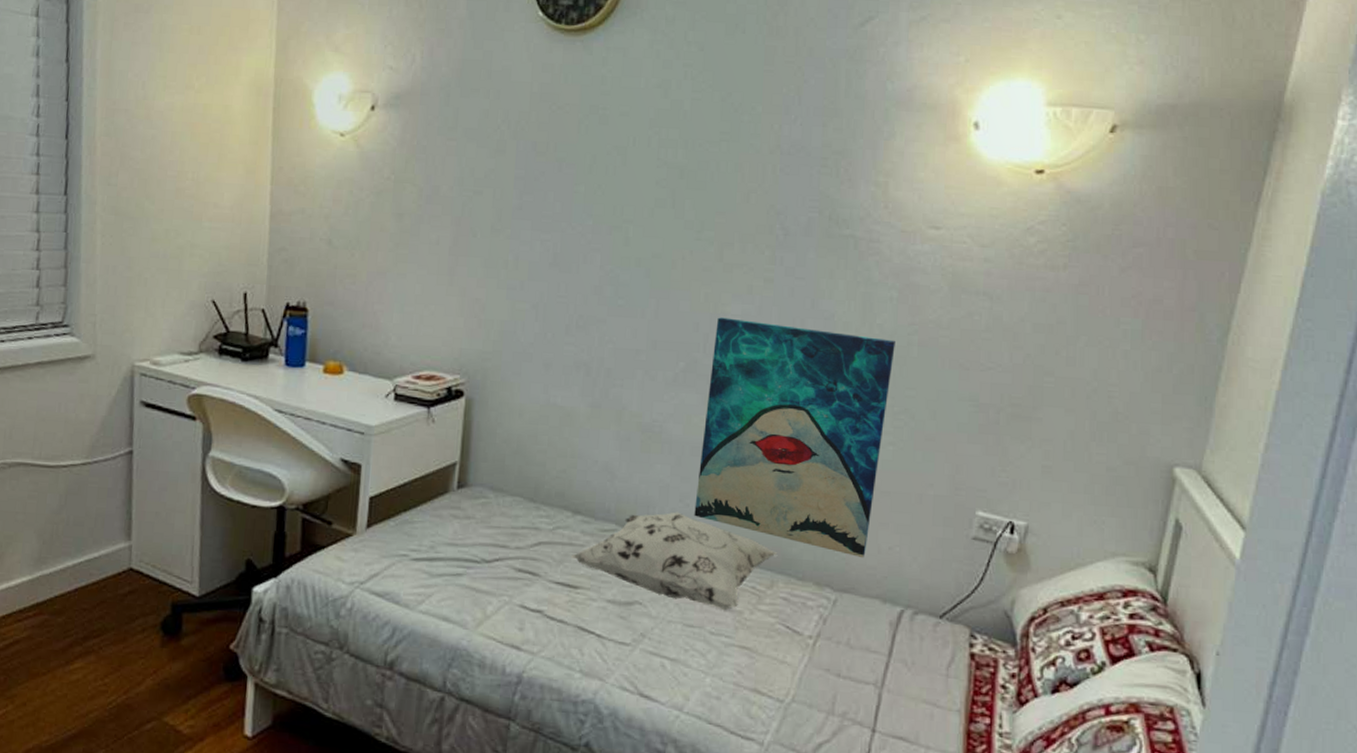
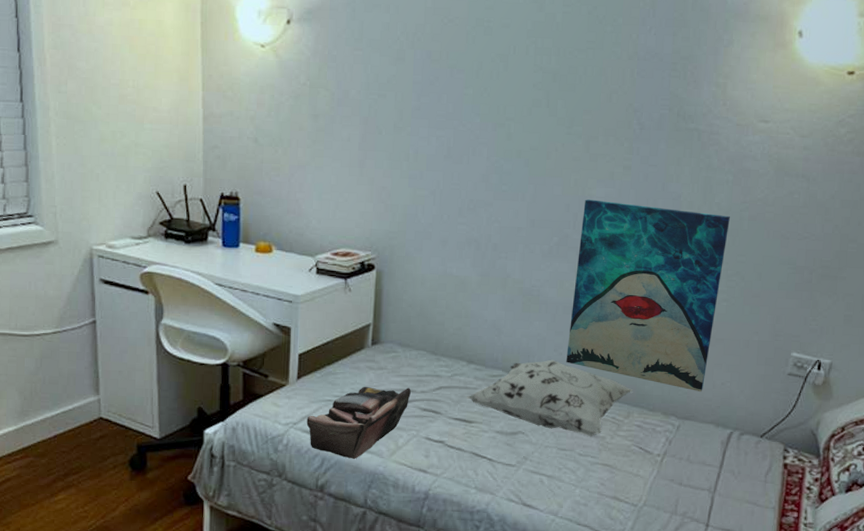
tote bag: none [375,538,503,630] -> present [306,386,411,459]

